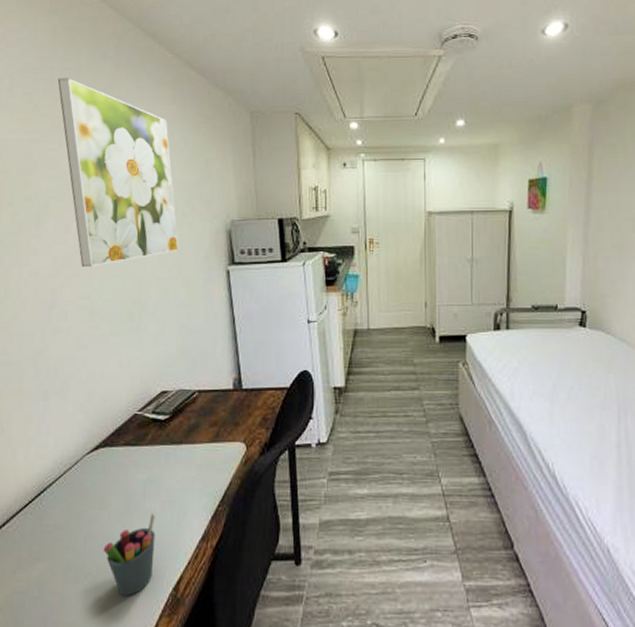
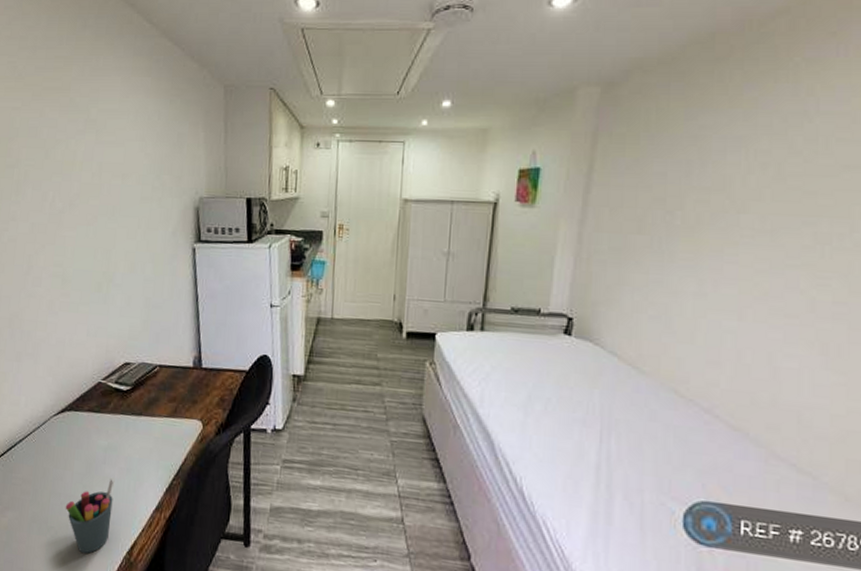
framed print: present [57,78,179,268] -> none [40,47,148,237]

